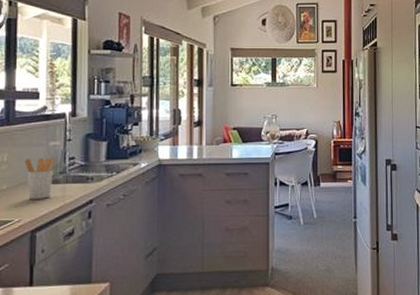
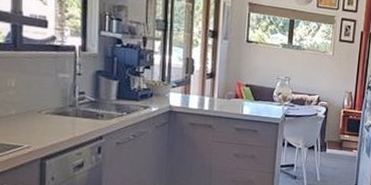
utensil holder: present [24,157,57,199] -> none [33,87,67,129]

